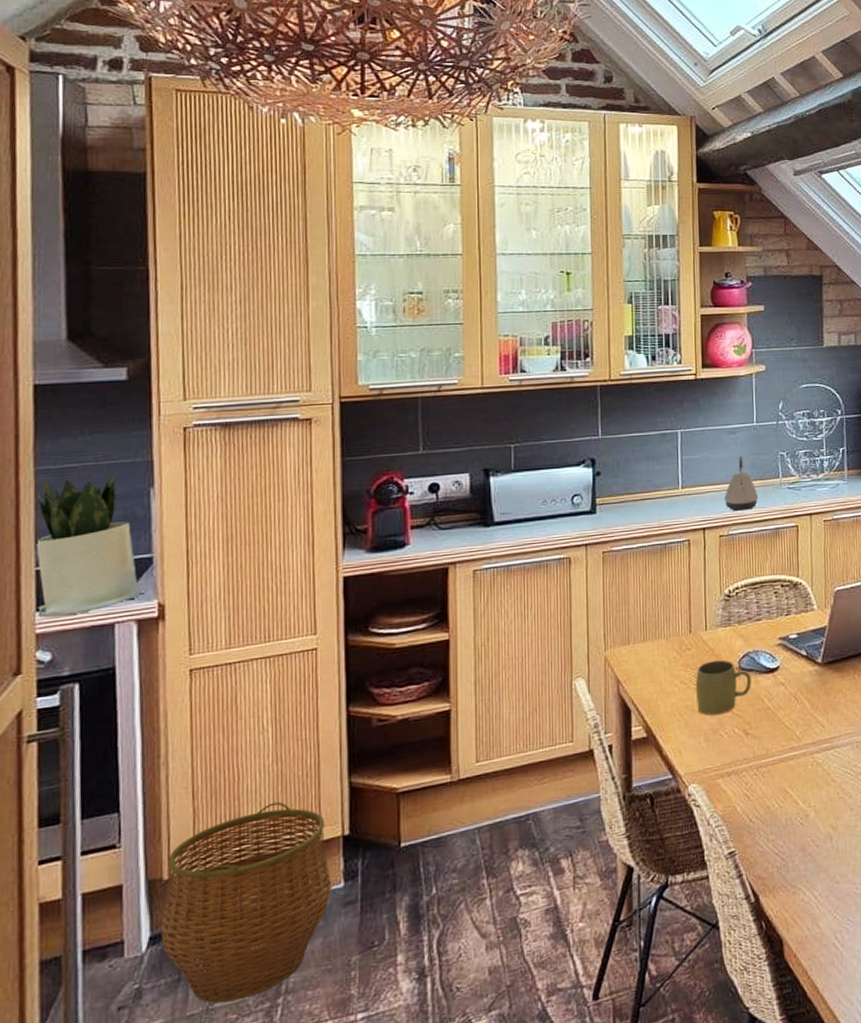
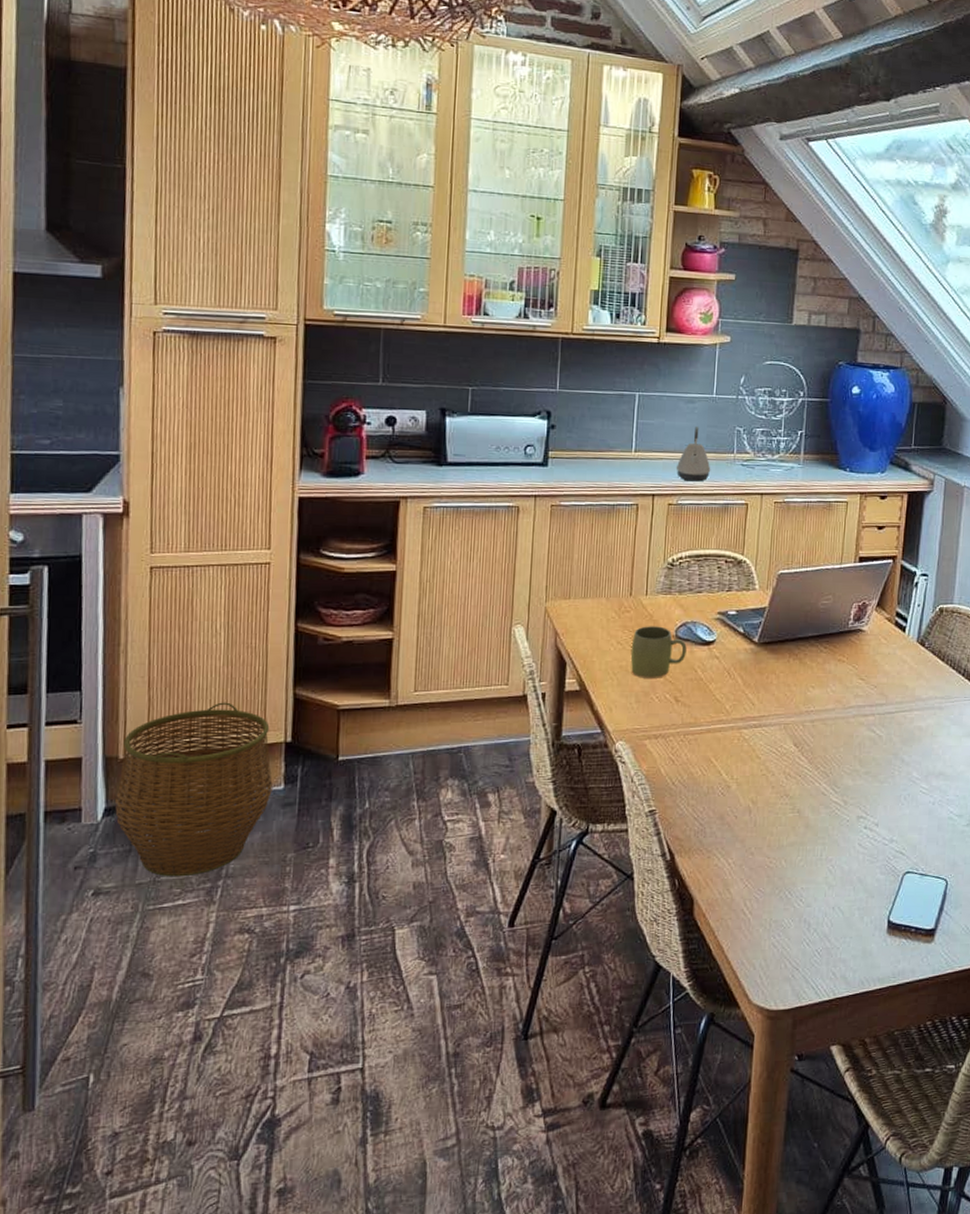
planter: present [34,468,147,618] -> none [11,364,113,501]

